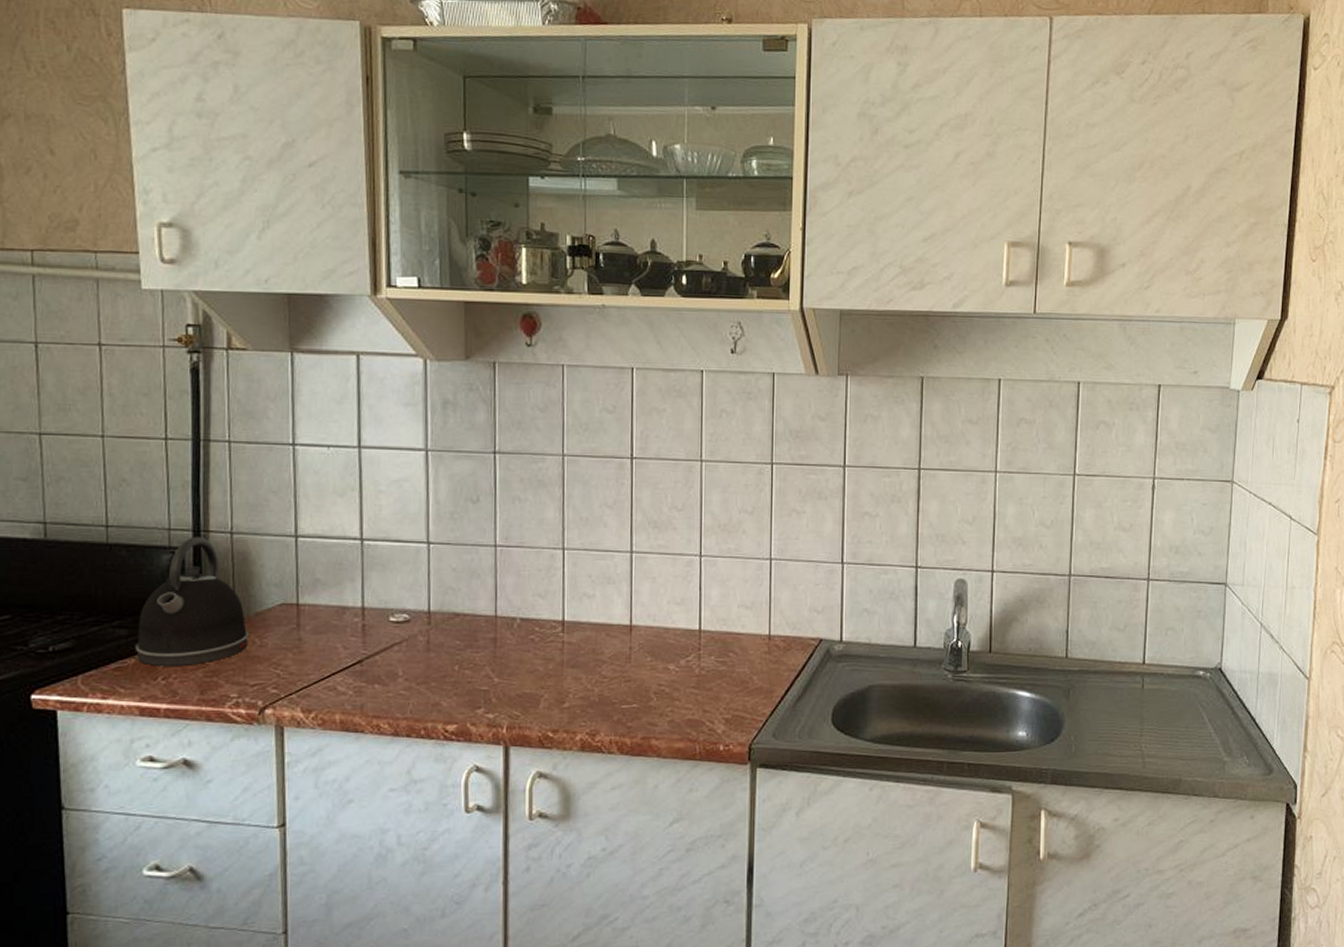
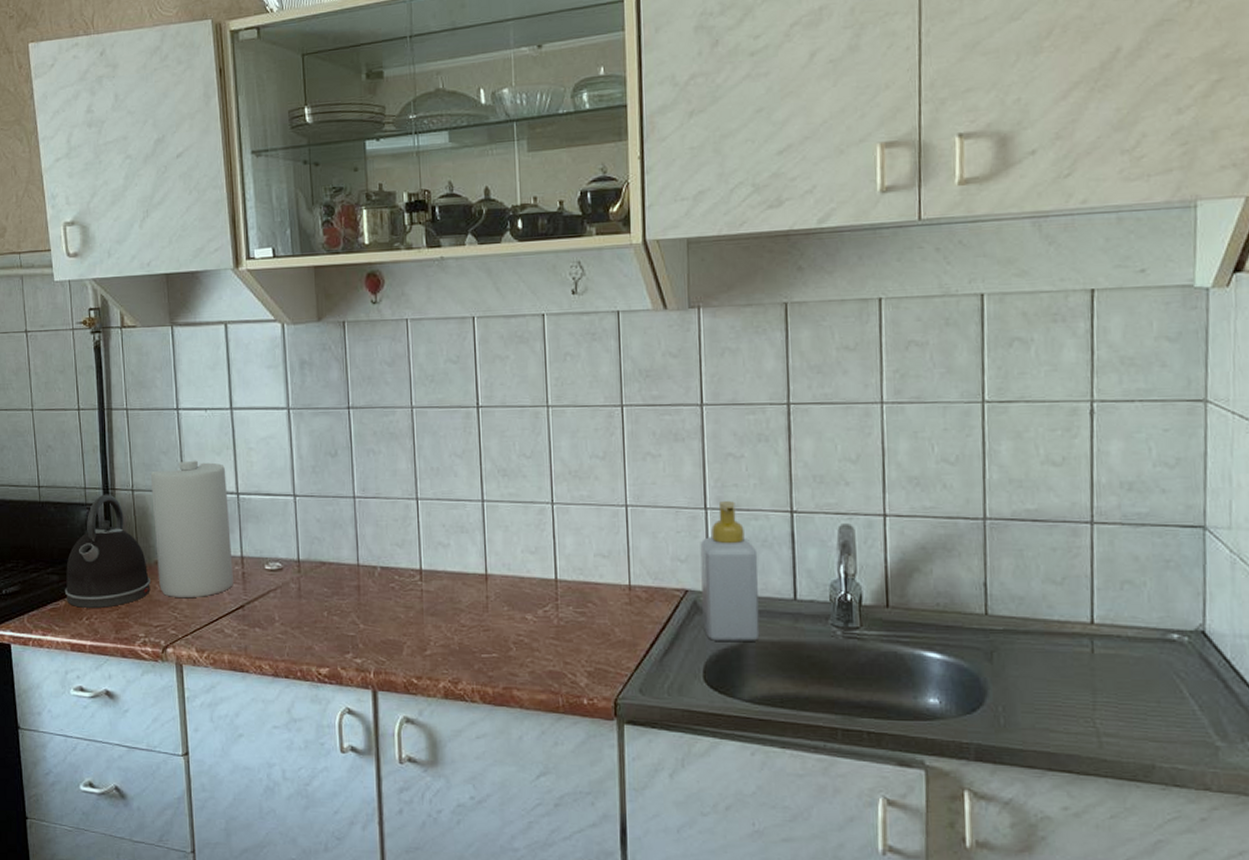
paper towel holder: none [256,501,352,654] -> present [151,460,233,599]
soap bottle: none [833,557,885,686] -> present [700,501,760,641]

